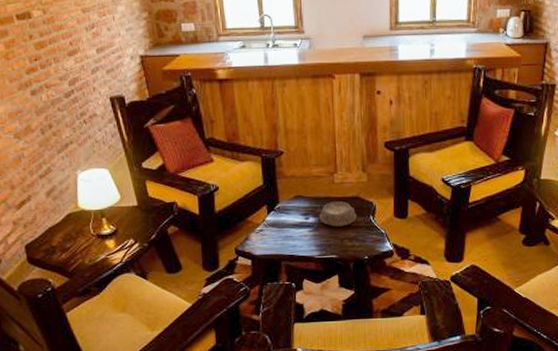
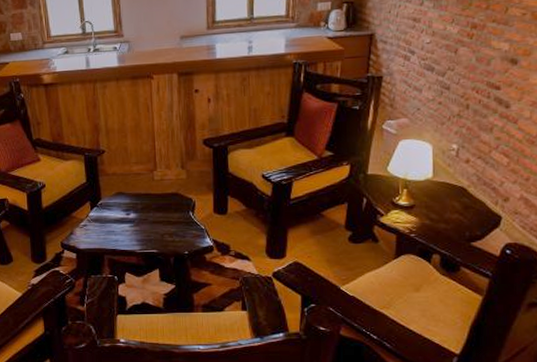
mortar: present [319,201,357,227] -> none [140,198,177,222]

